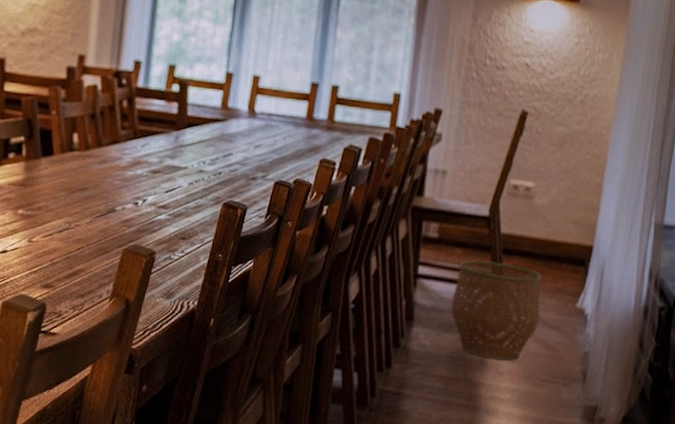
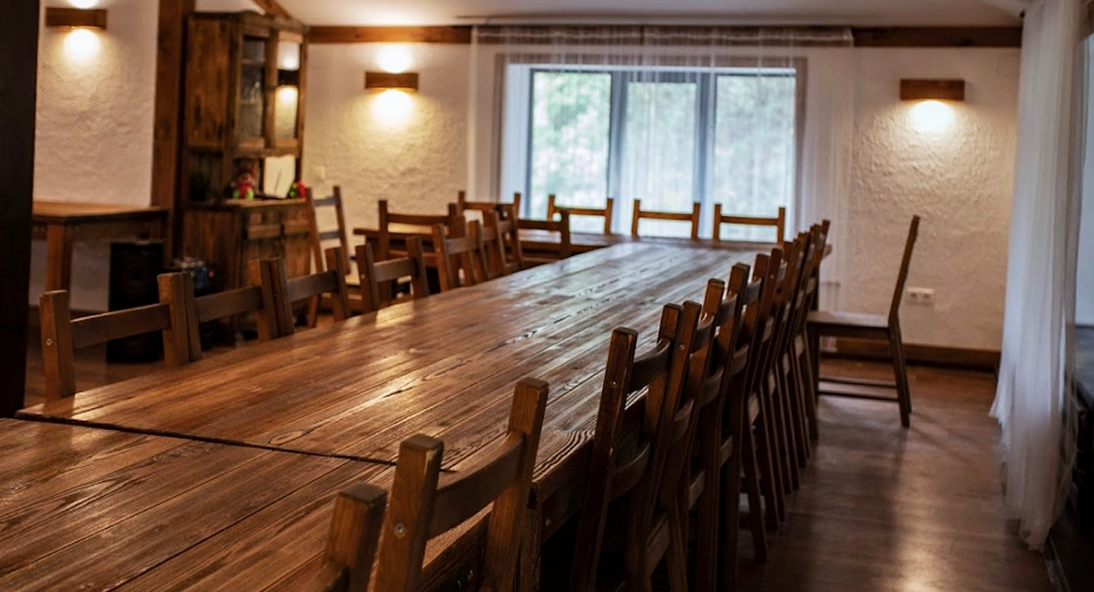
basket: present [451,257,542,361] -> none [856,370,952,476]

